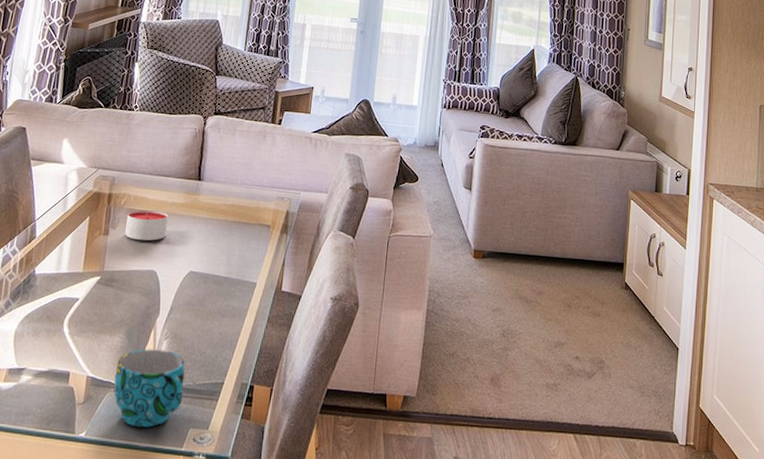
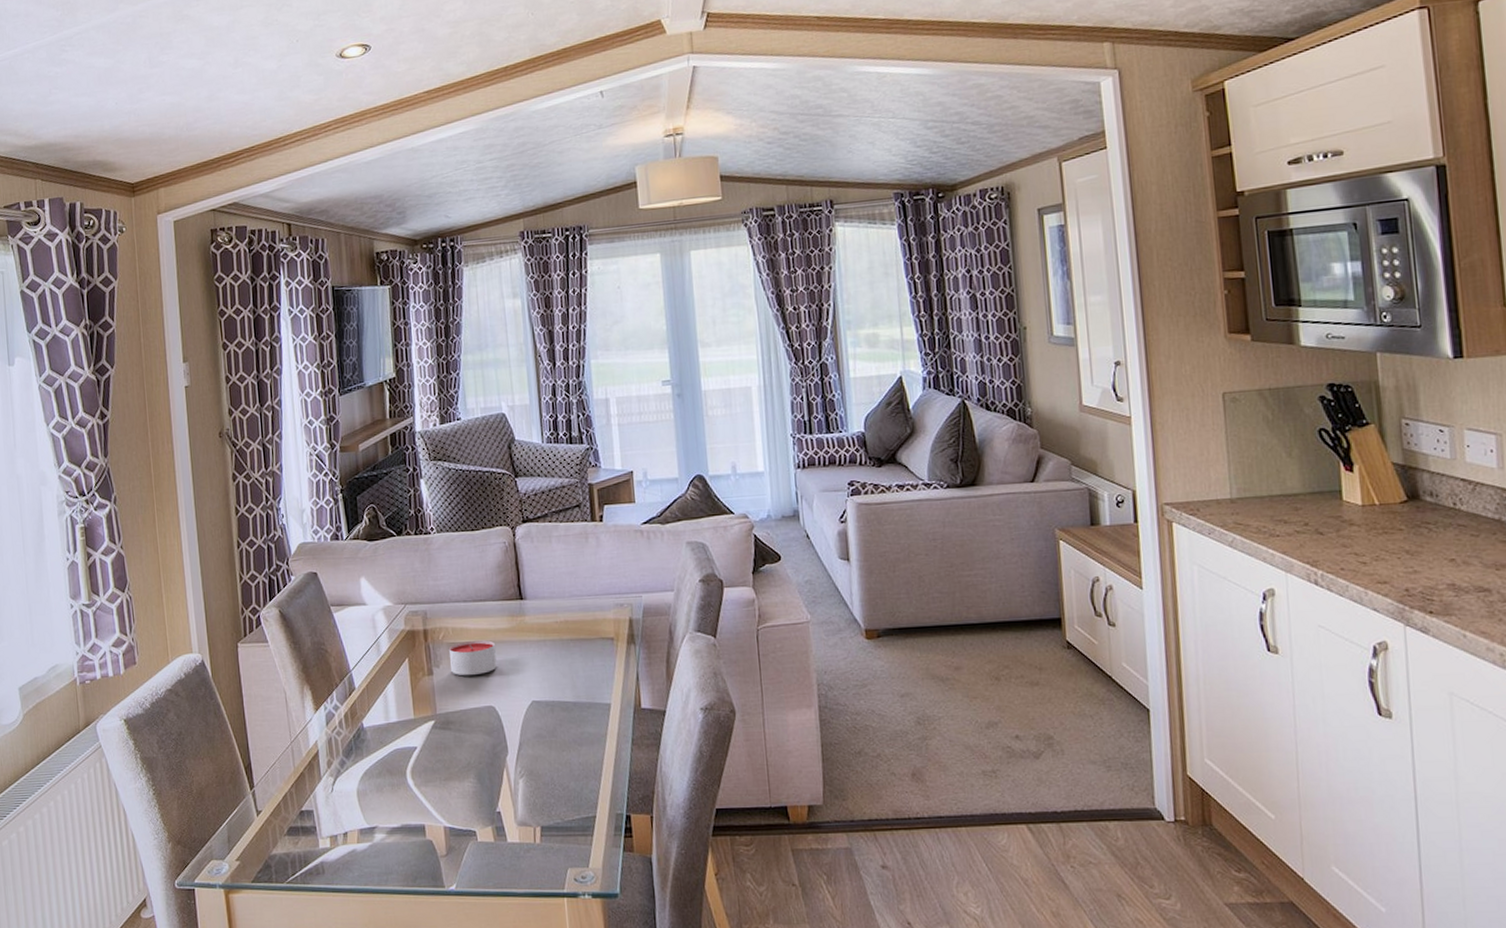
cup: present [113,348,185,428] -> none [473,789,553,873]

